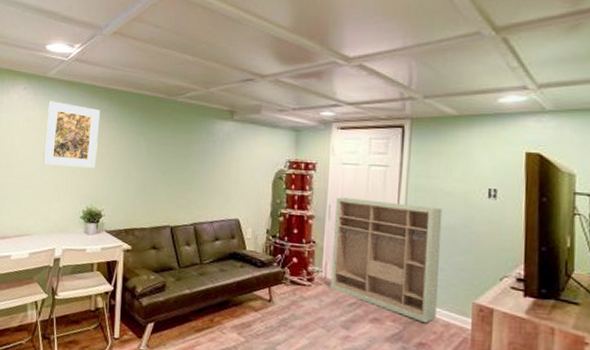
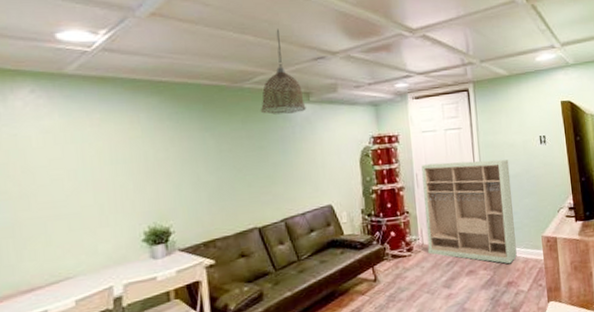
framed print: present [43,101,101,168] -> none [71,103,153,186]
pendant lamp: none [187,50,229,129] -> present [260,29,306,115]

